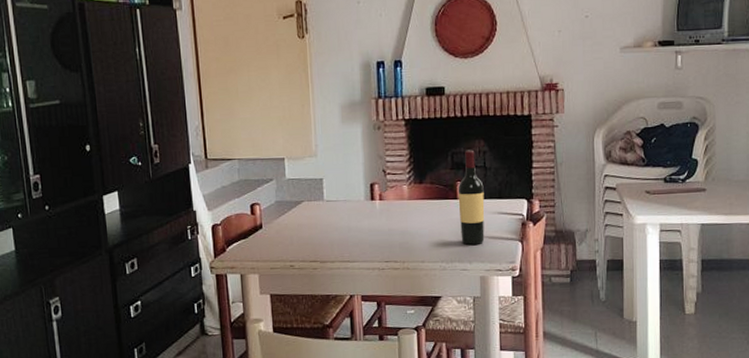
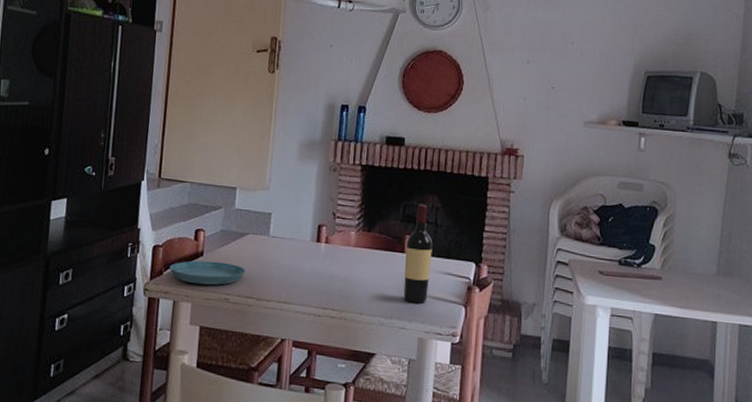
saucer: none [231,231,306,256] -> present [169,260,246,286]

